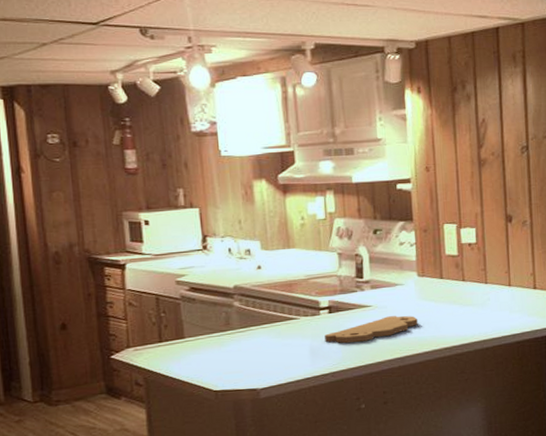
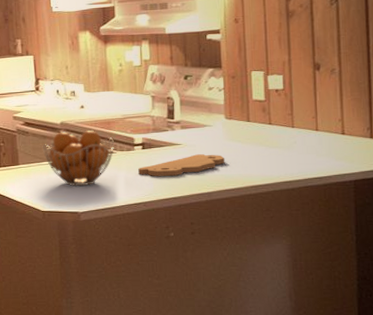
fruit basket: none [212,294,297,360] -> present [42,131,114,187]

